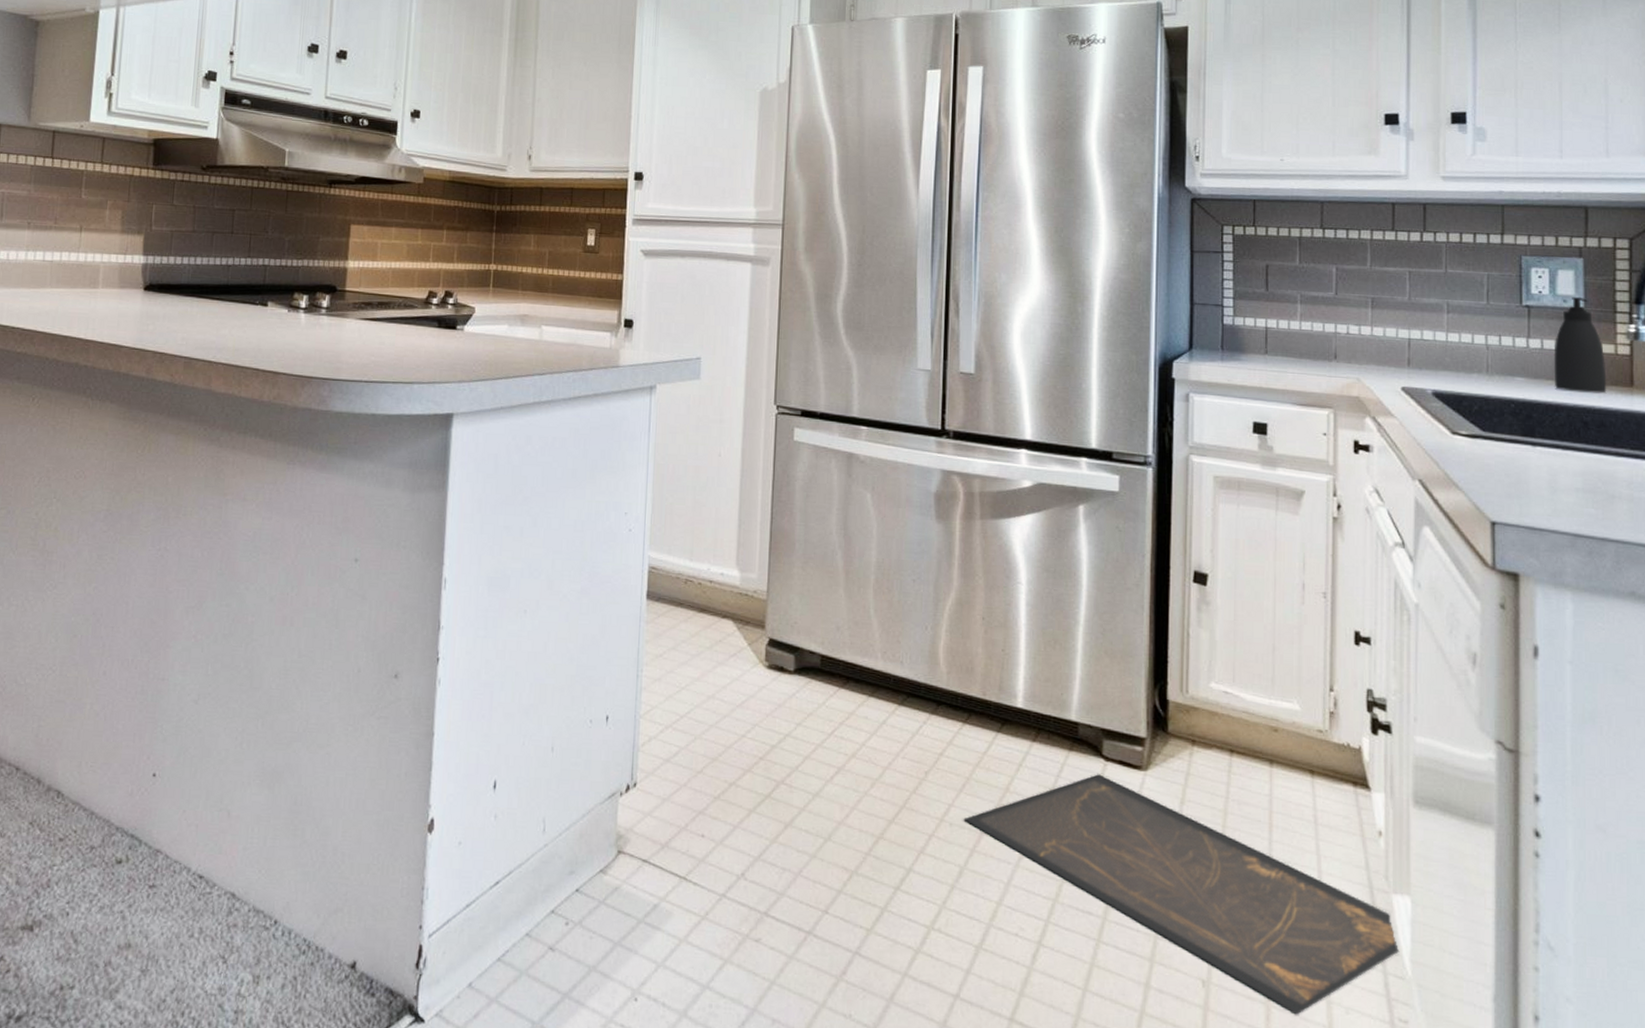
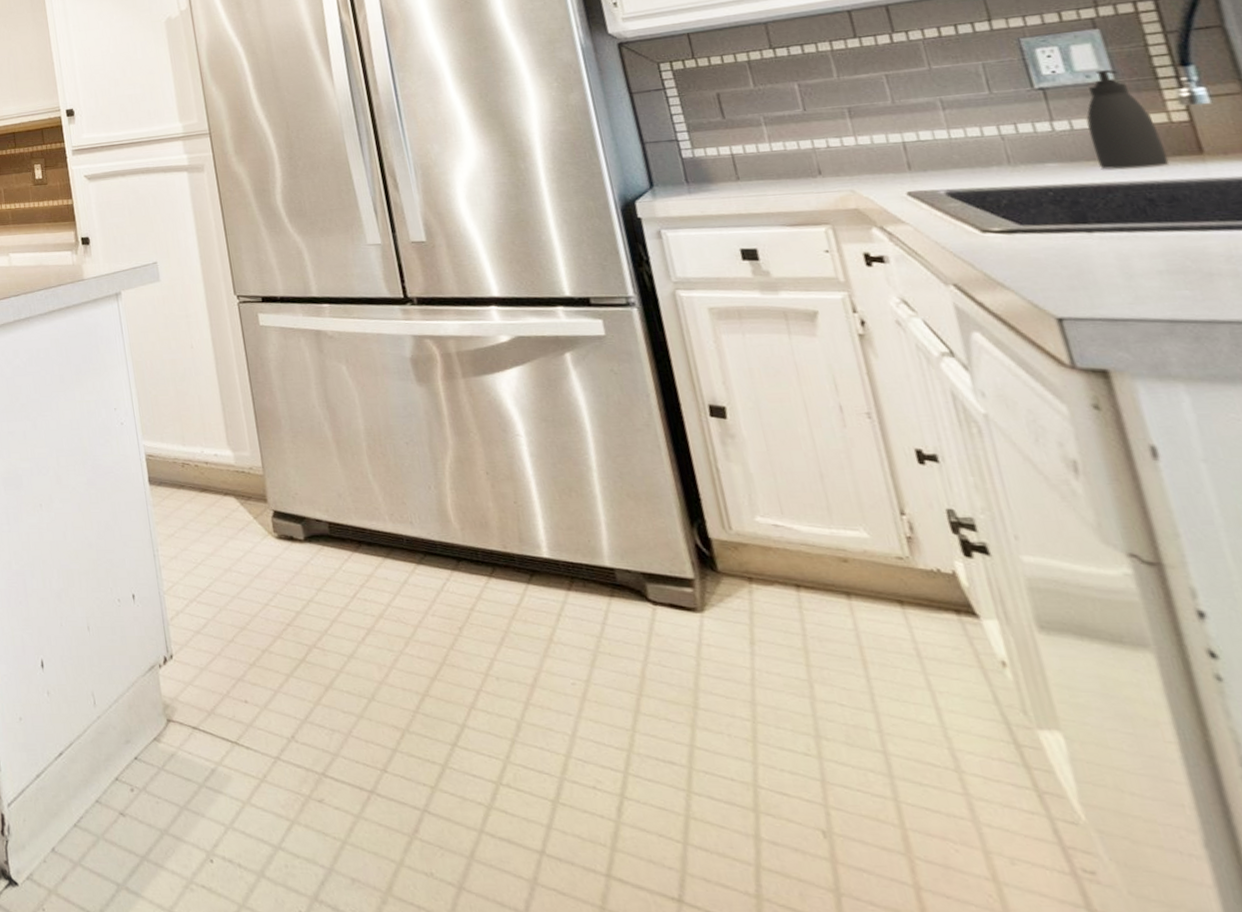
doormat: present [963,774,1400,1014] -> none [510,619,1064,865]

